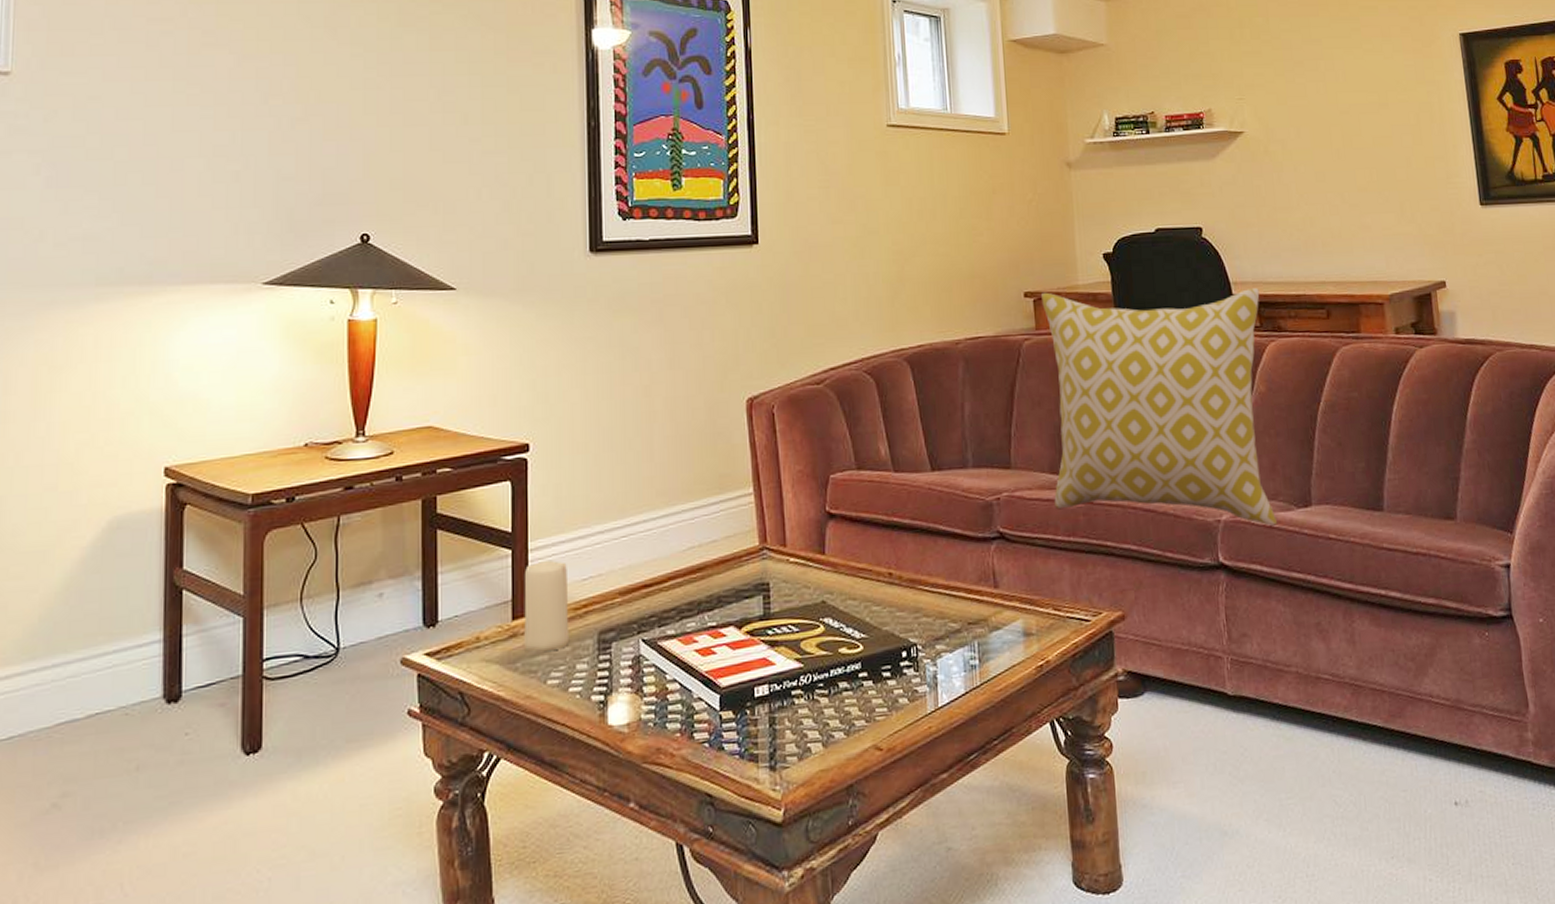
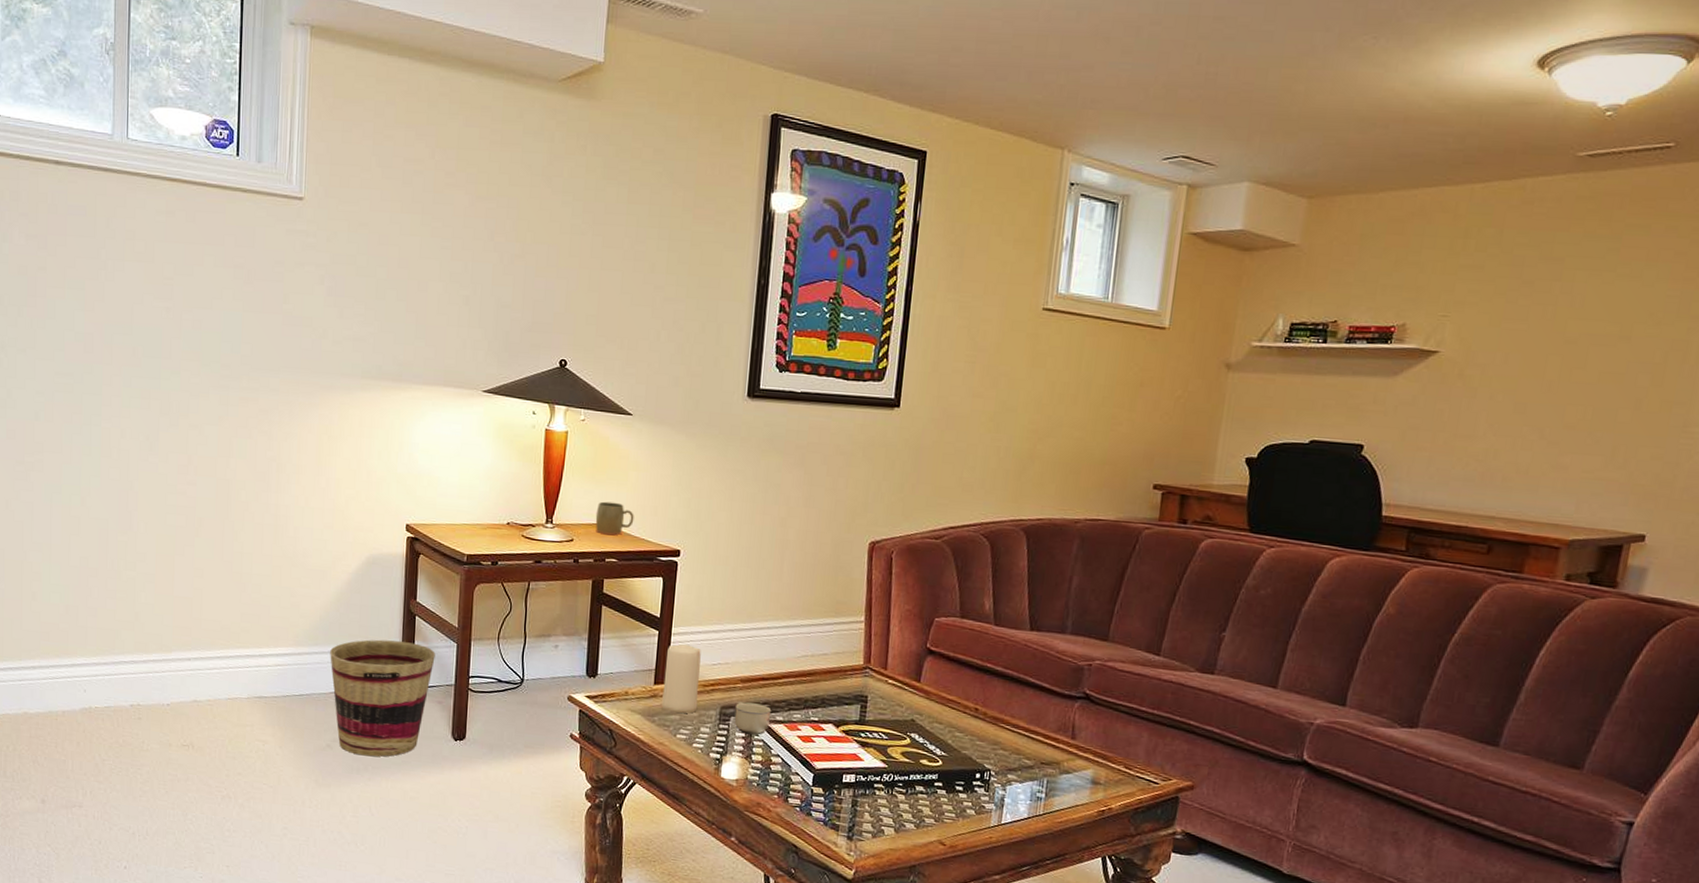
basket: none [55,628,213,809] -> present [330,639,435,757]
mug: none [420,397,468,440] -> present [595,501,634,535]
cup: none [616,618,660,661] -> present [734,702,772,735]
pillow: present [1042,288,1278,527] -> none [1144,487,1414,740]

